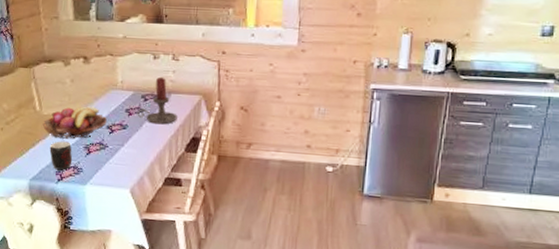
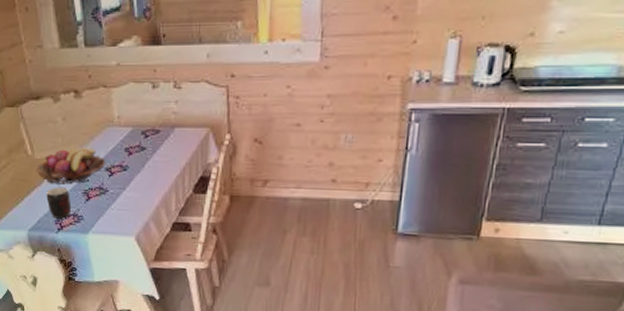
candle holder: present [137,76,178,125] -> none [138,108,183,164]

